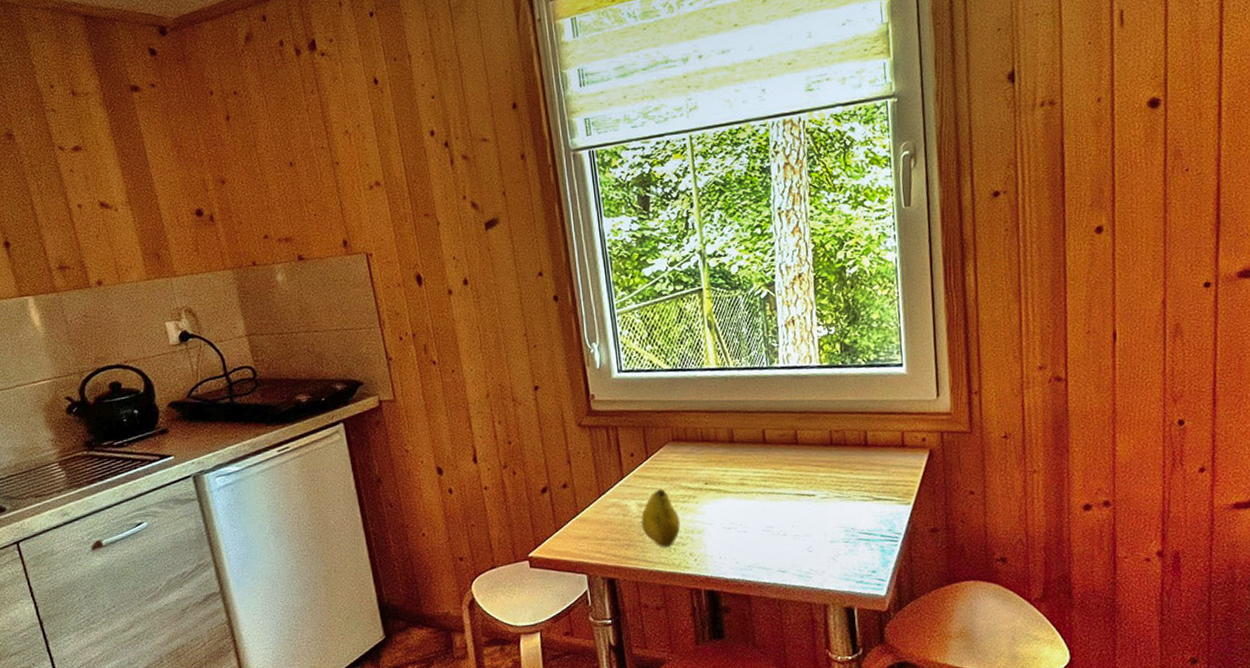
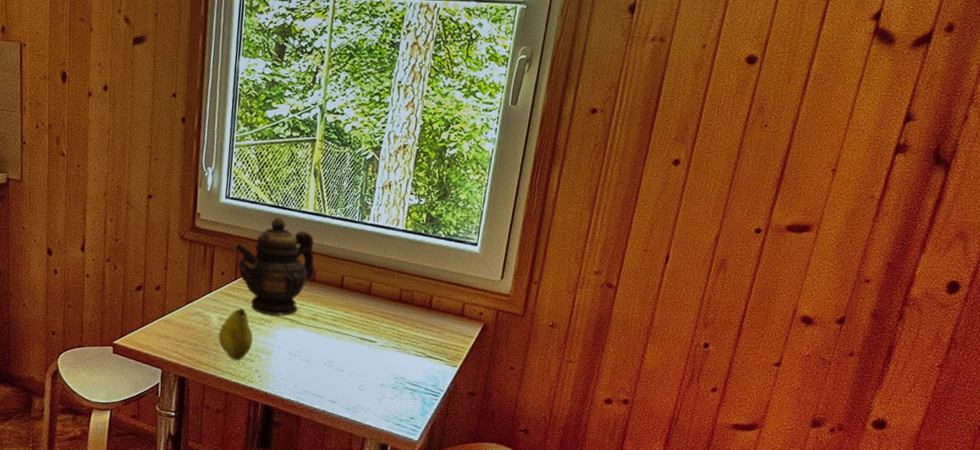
teapot: none [639,380,732,490] -> present [235,217,315,316]

